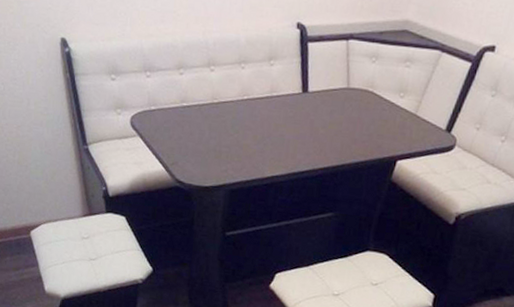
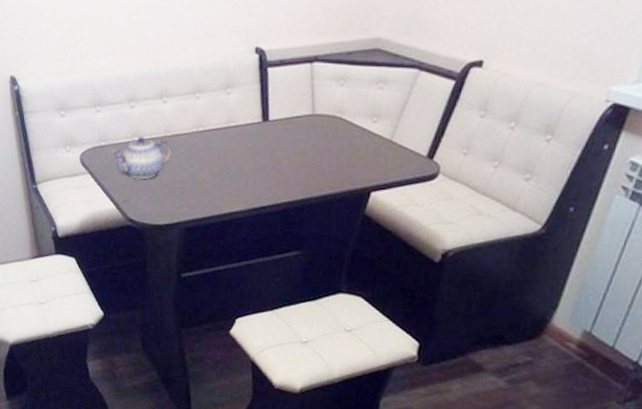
teapot: none [160,102,218,144] -> present [110,136,172,180]

